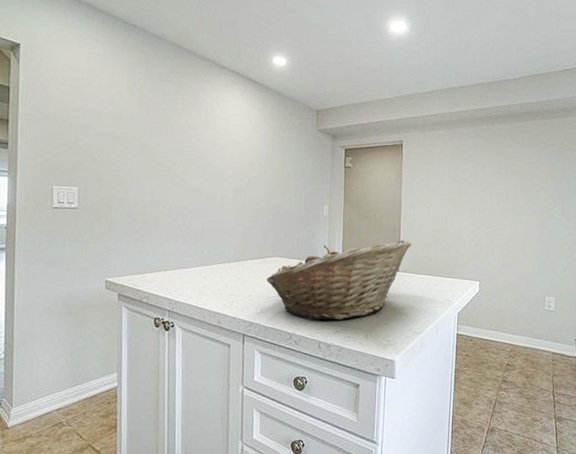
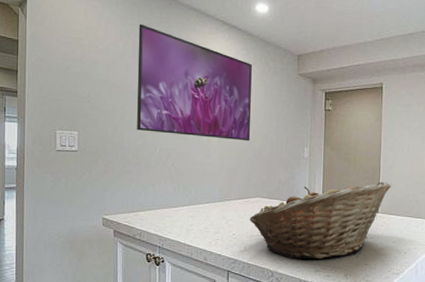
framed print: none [144,73,269,199] -> present [137,24,252,141]

